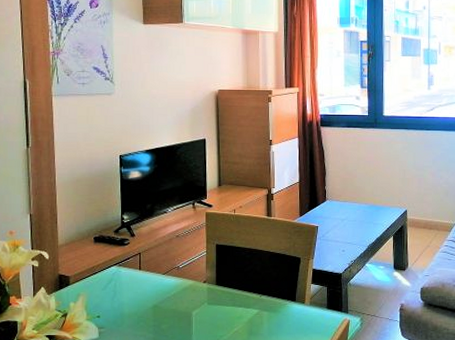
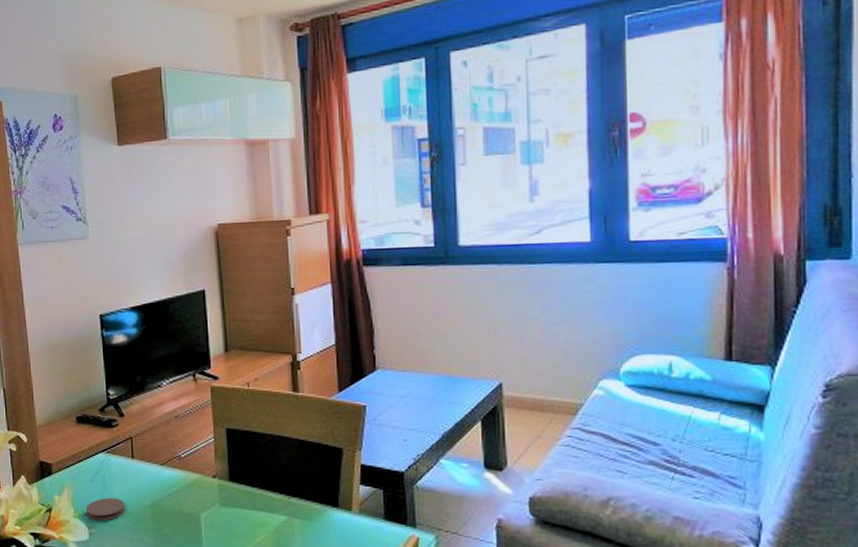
coaster: none [97,302,131,322] -> present [85,497,125,521]

